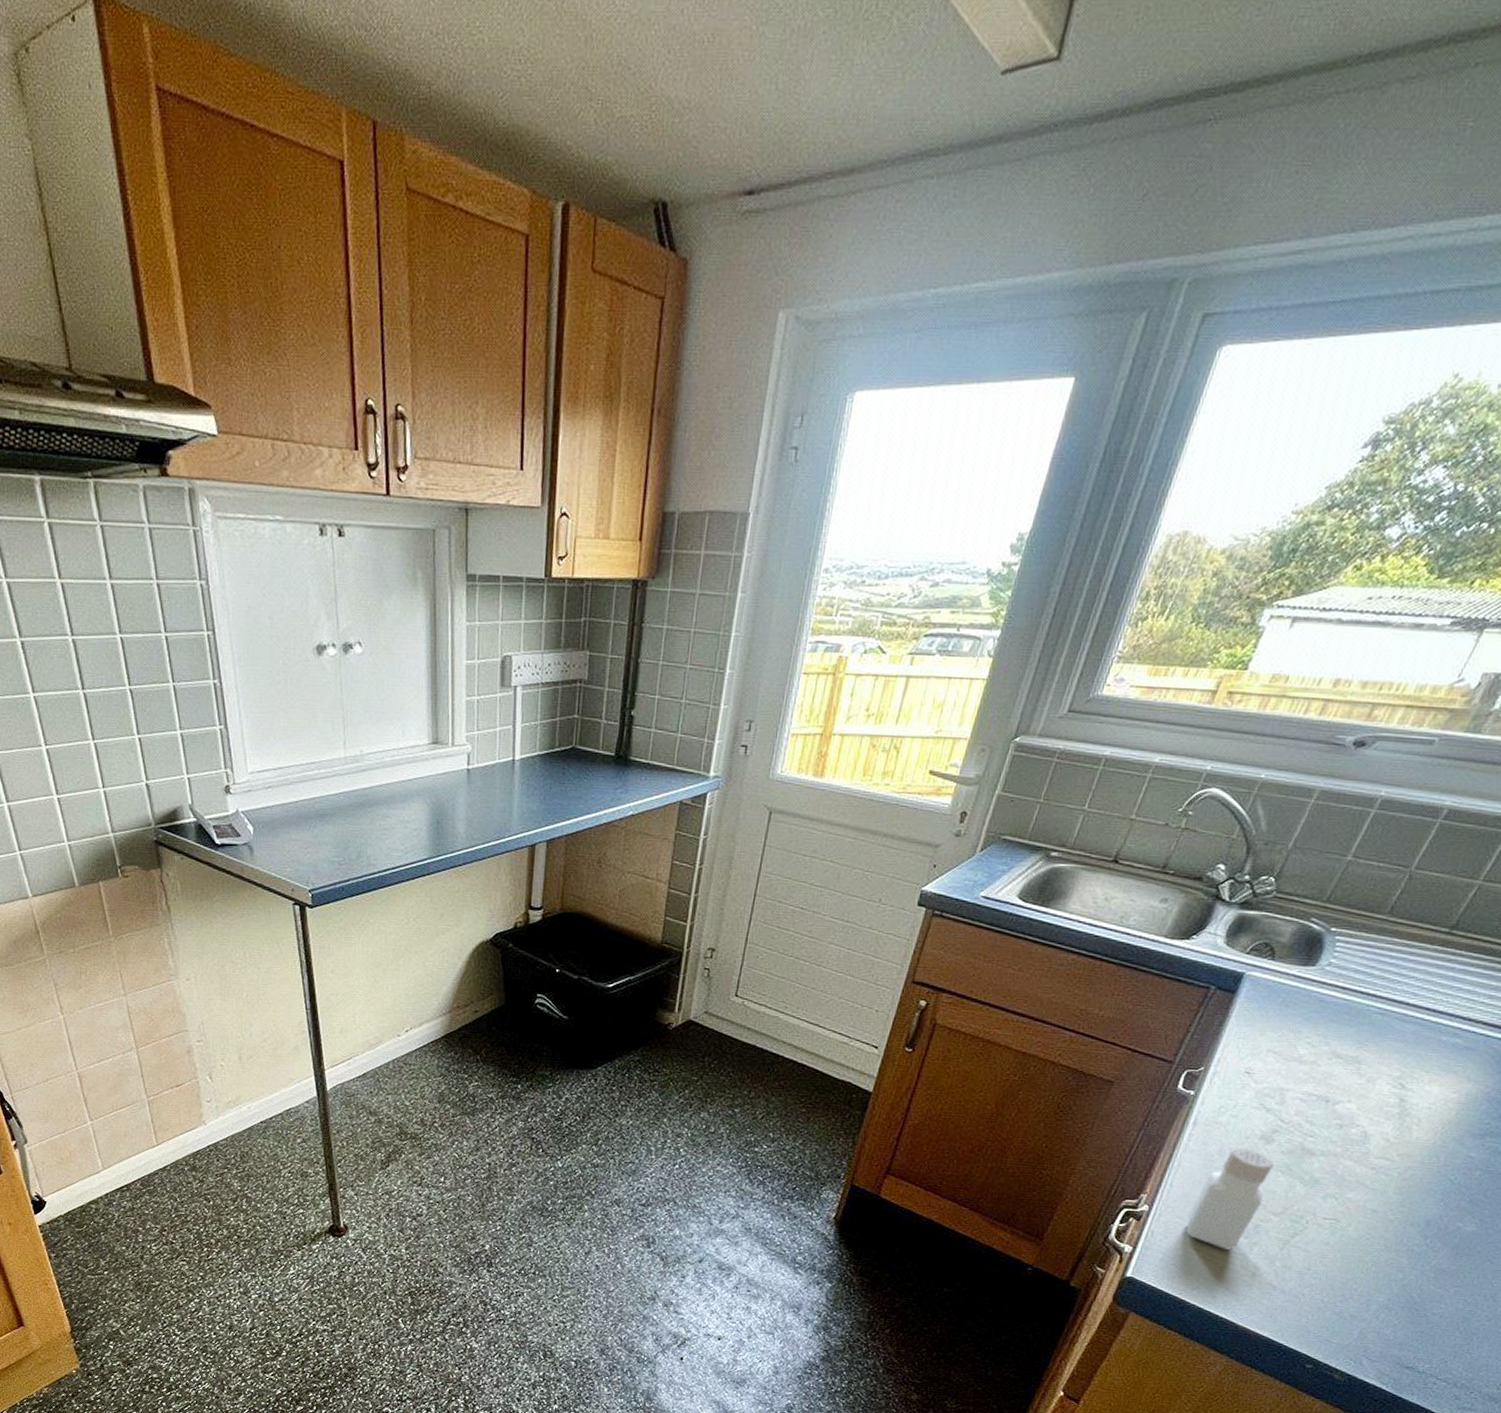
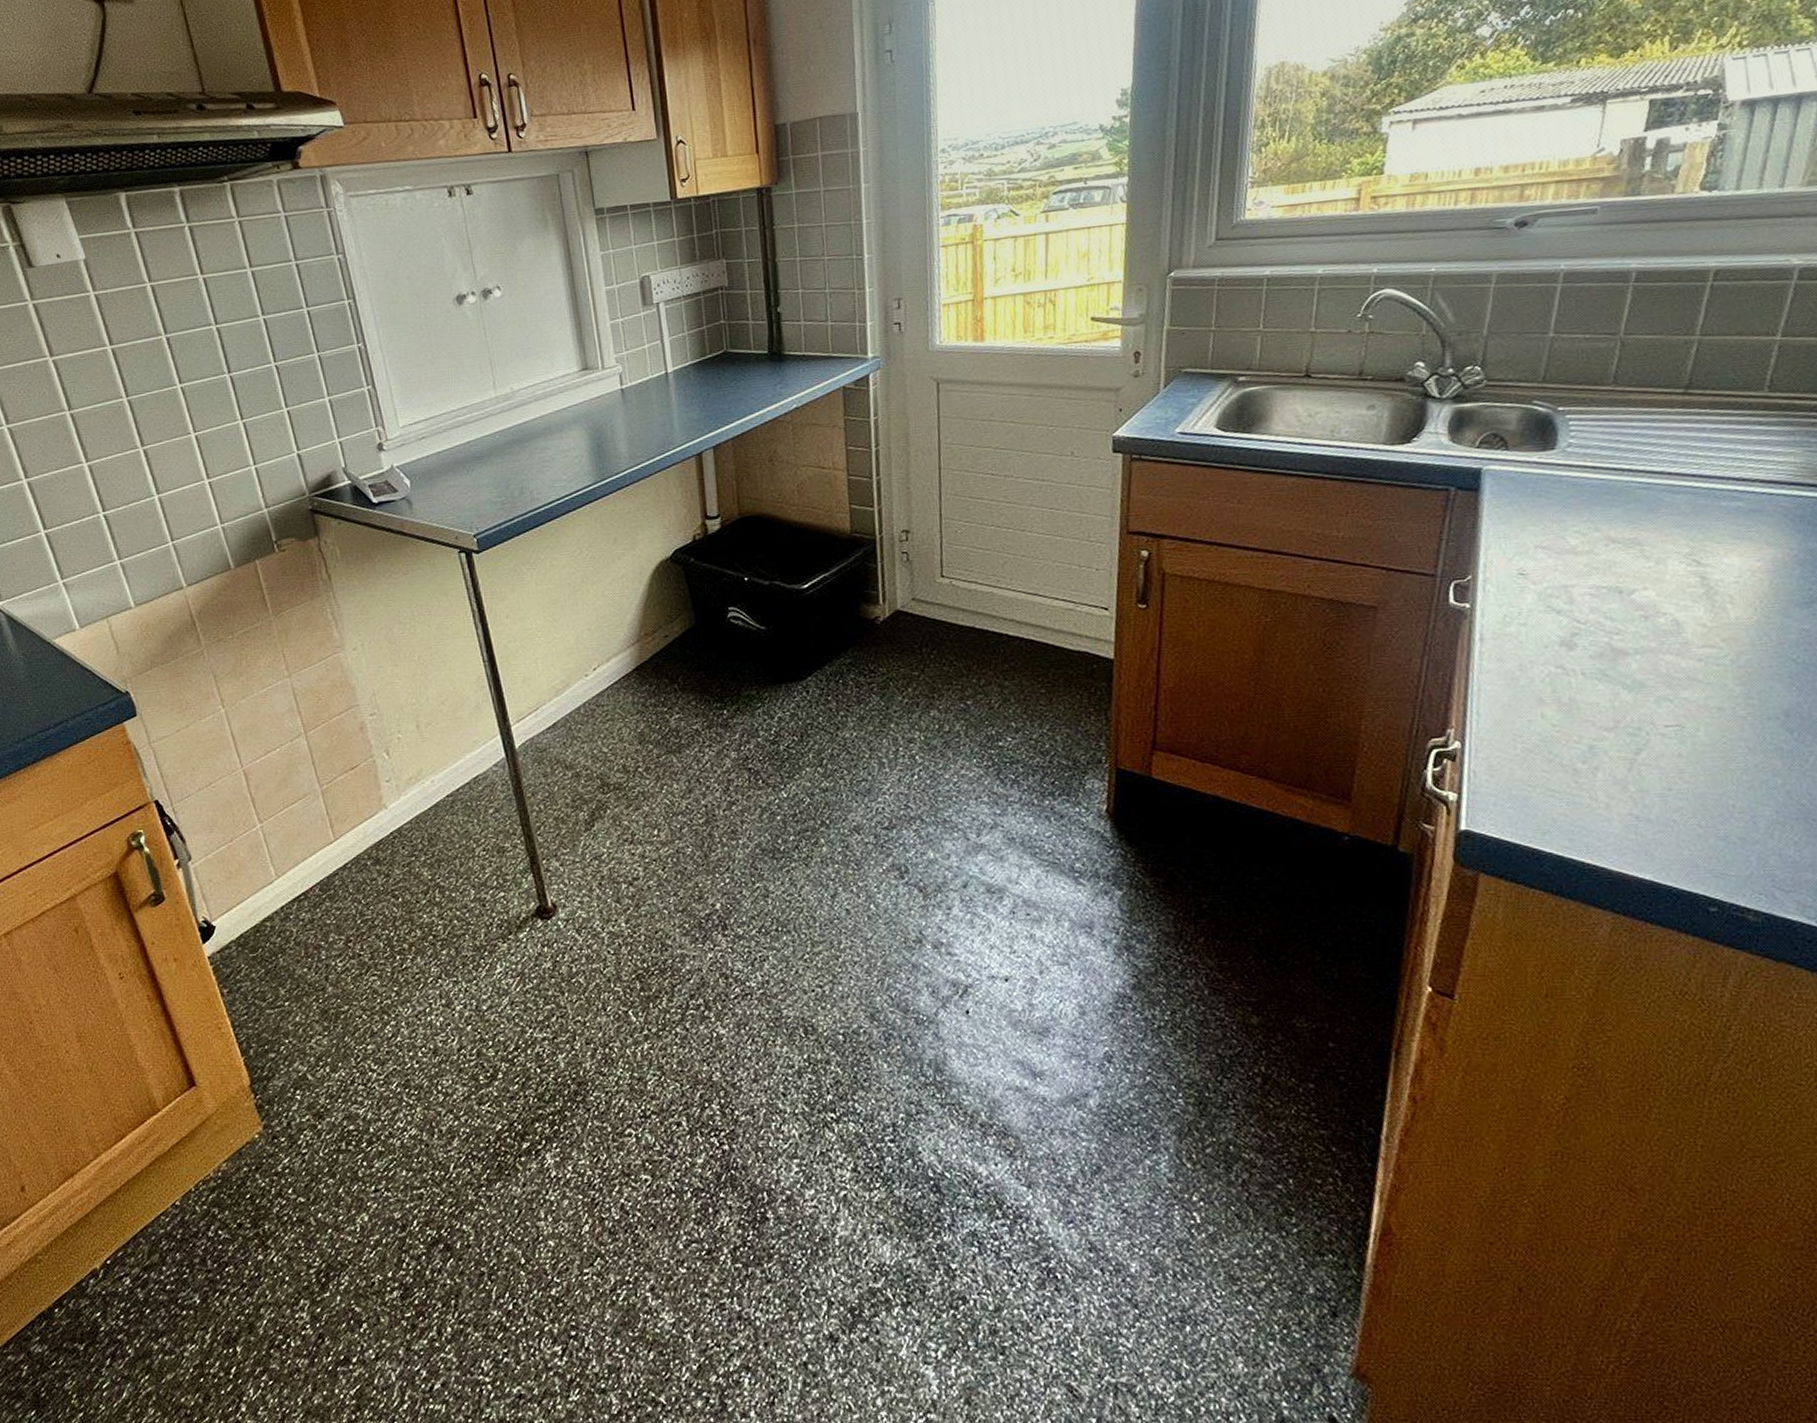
pepper shaker: present [1185,1147,1274,1250] -> none [1508,658,1588,781]

